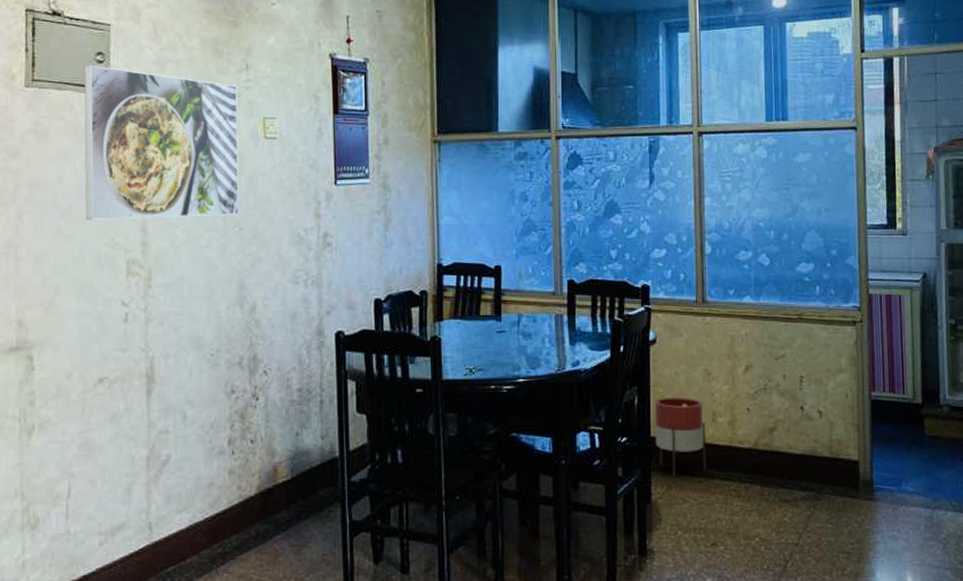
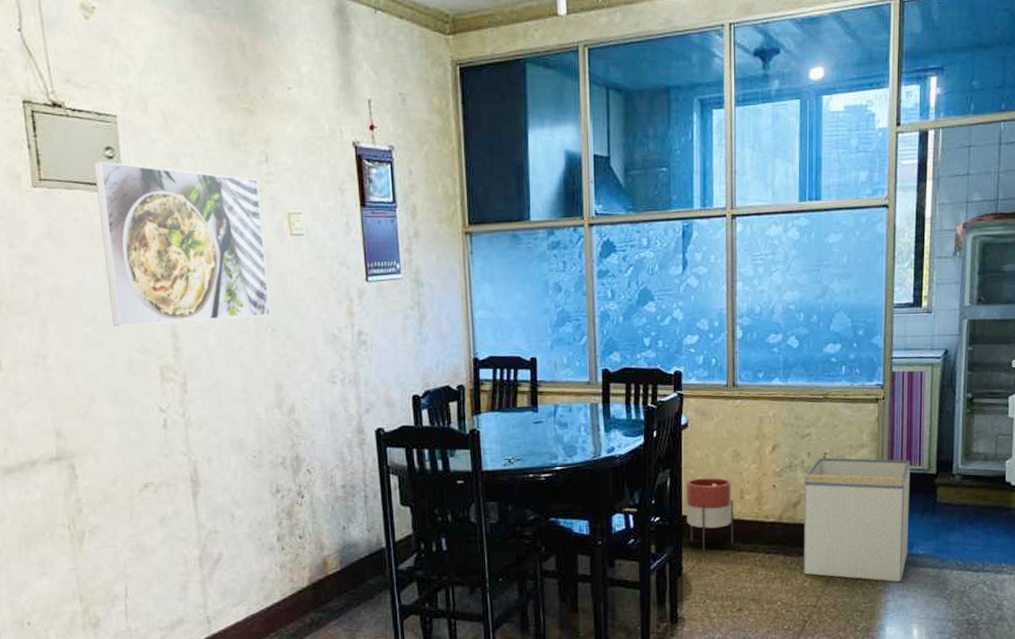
storage bin: none [780,381,896,521] -> present [803,457,911,582]

